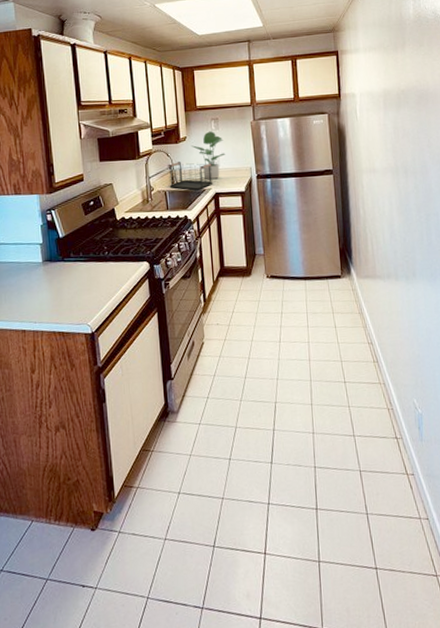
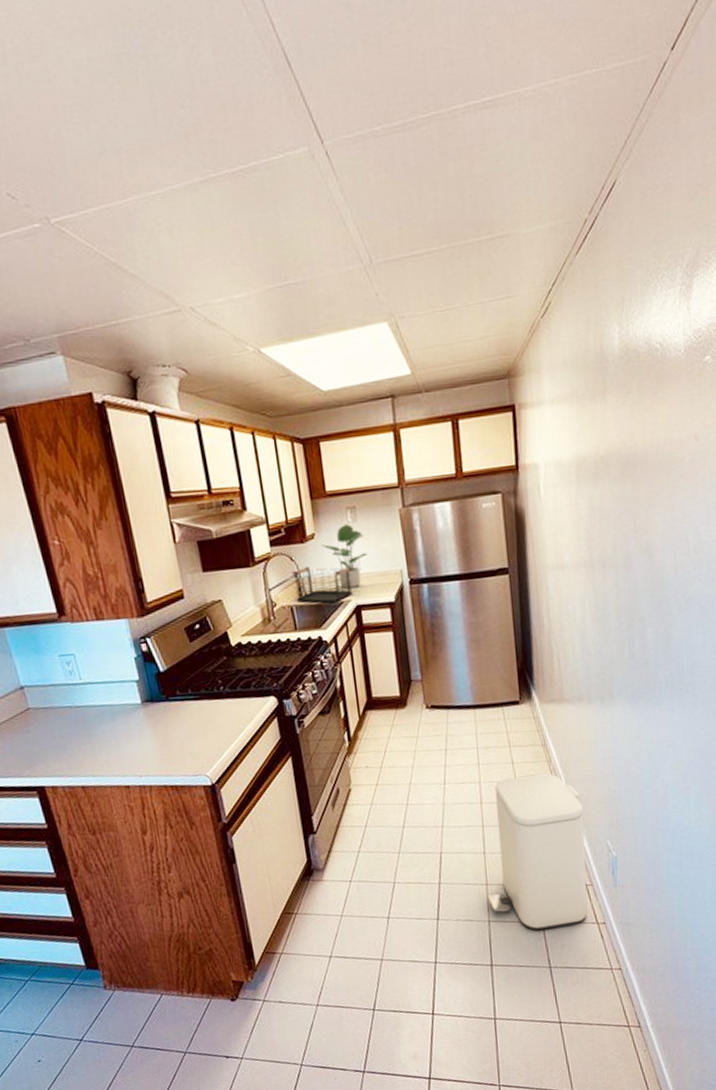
pedal bin: none [314,337,399,479] -> present [488,773,588,932]

